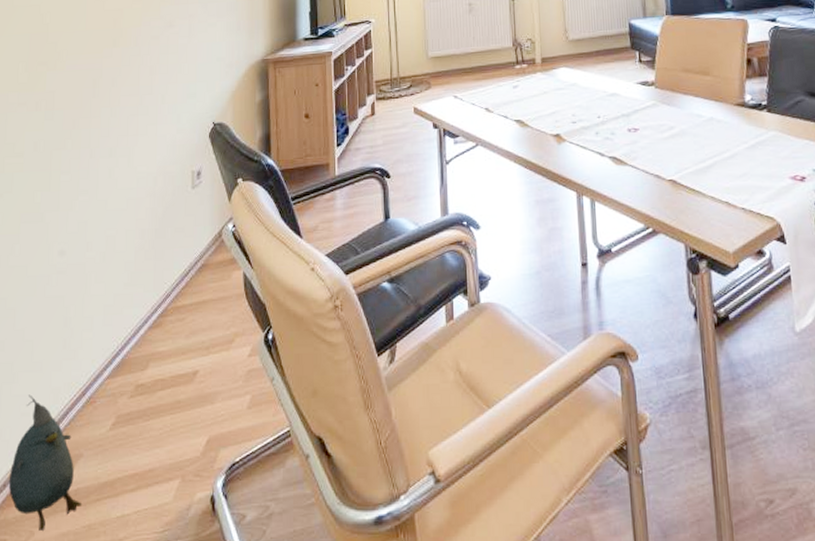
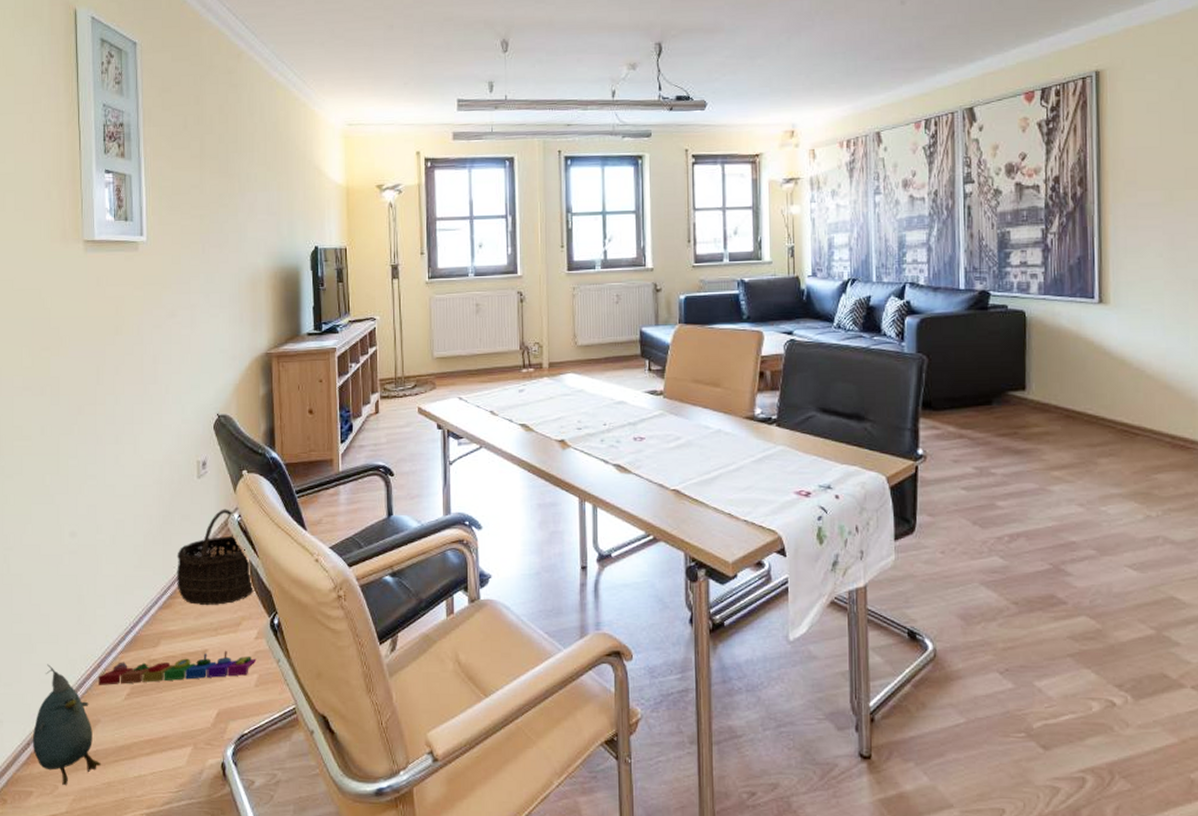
knob puzzle: none [82,371,250,417] -> present [98,651,257,686]
wicker basket: none [168,219,250,324] -> present [177,509,256,606]

